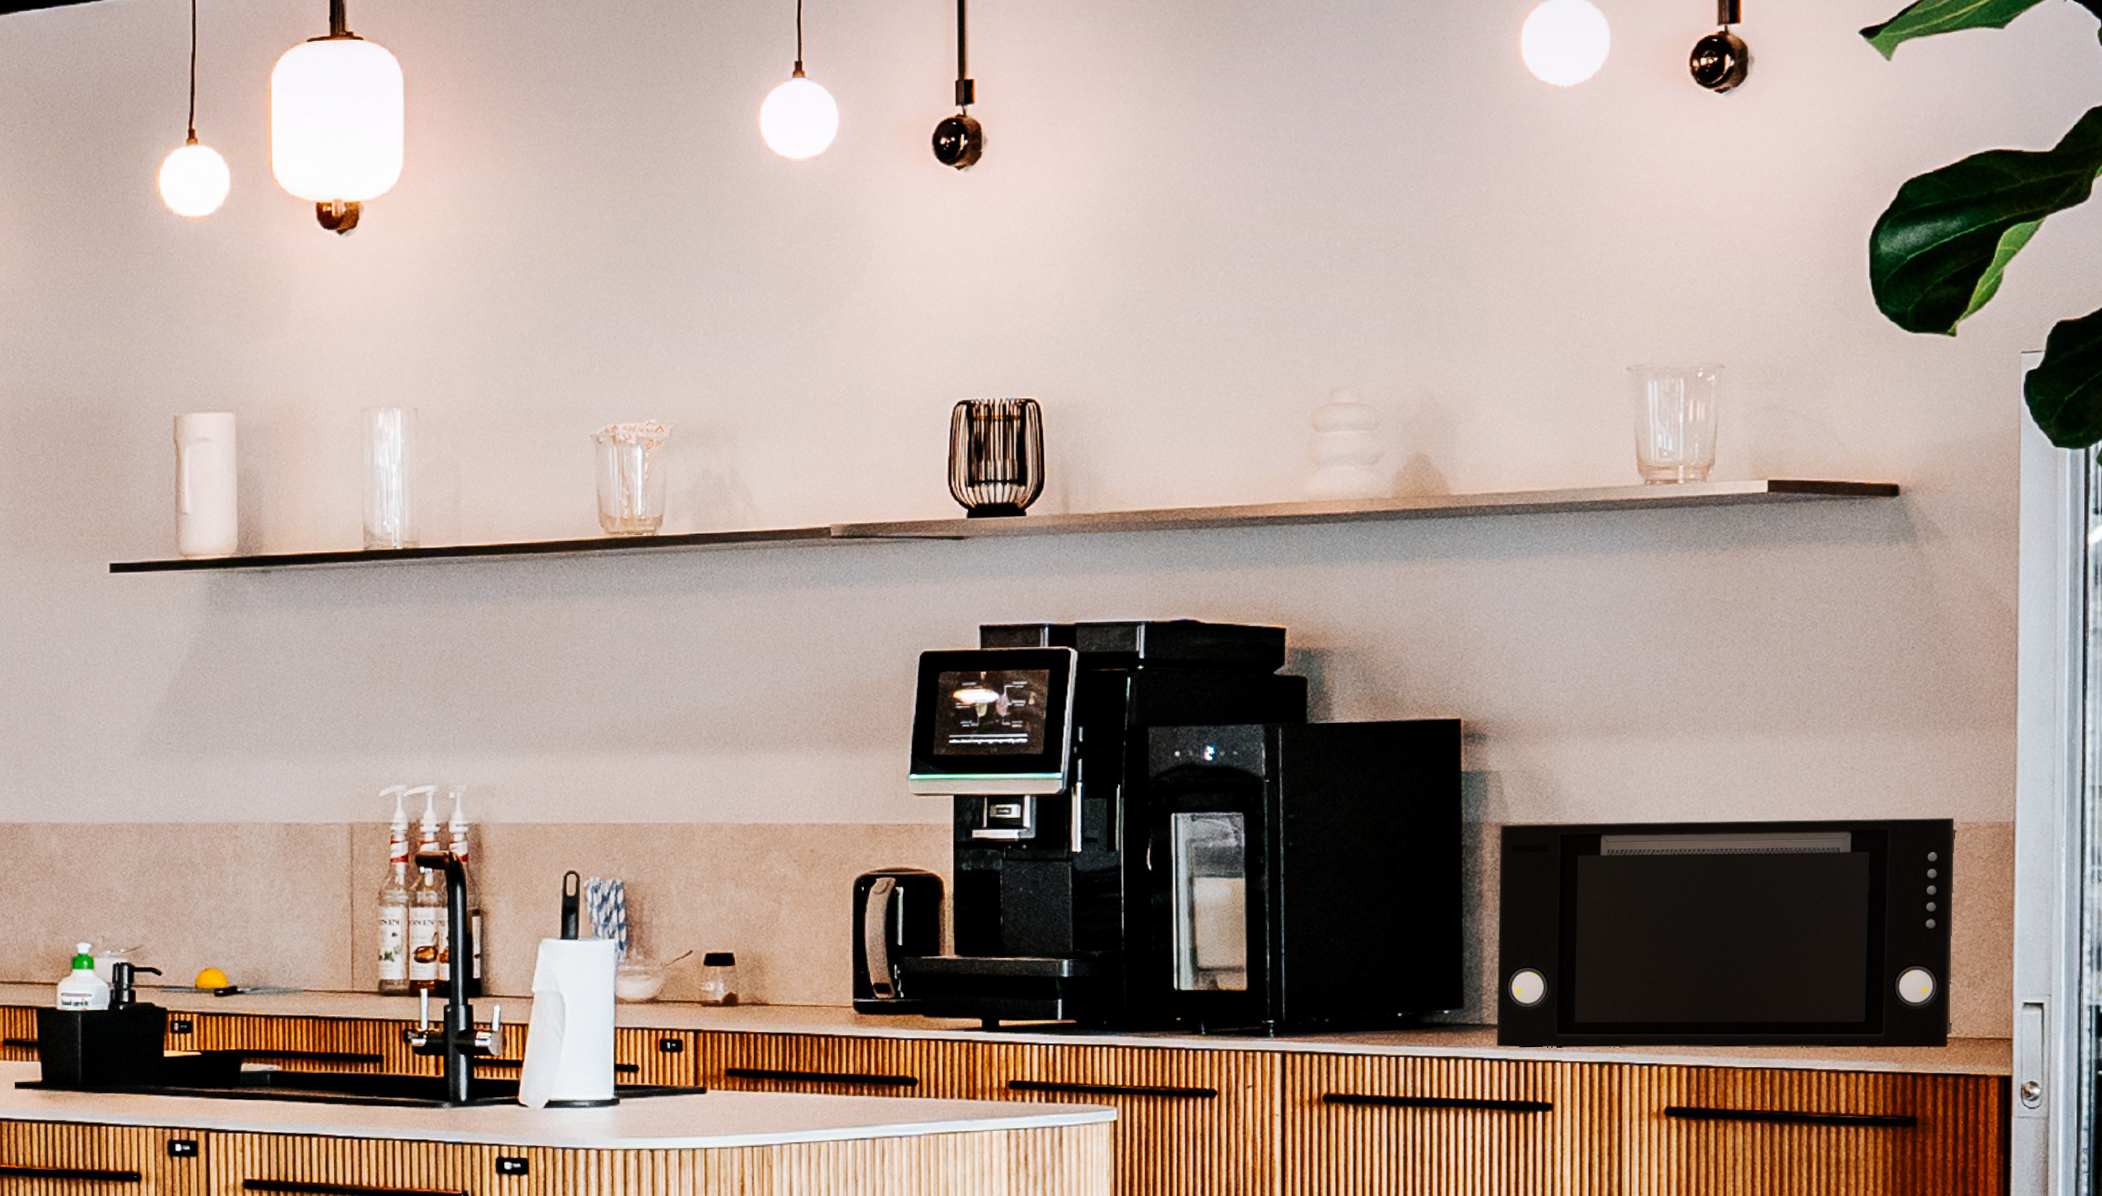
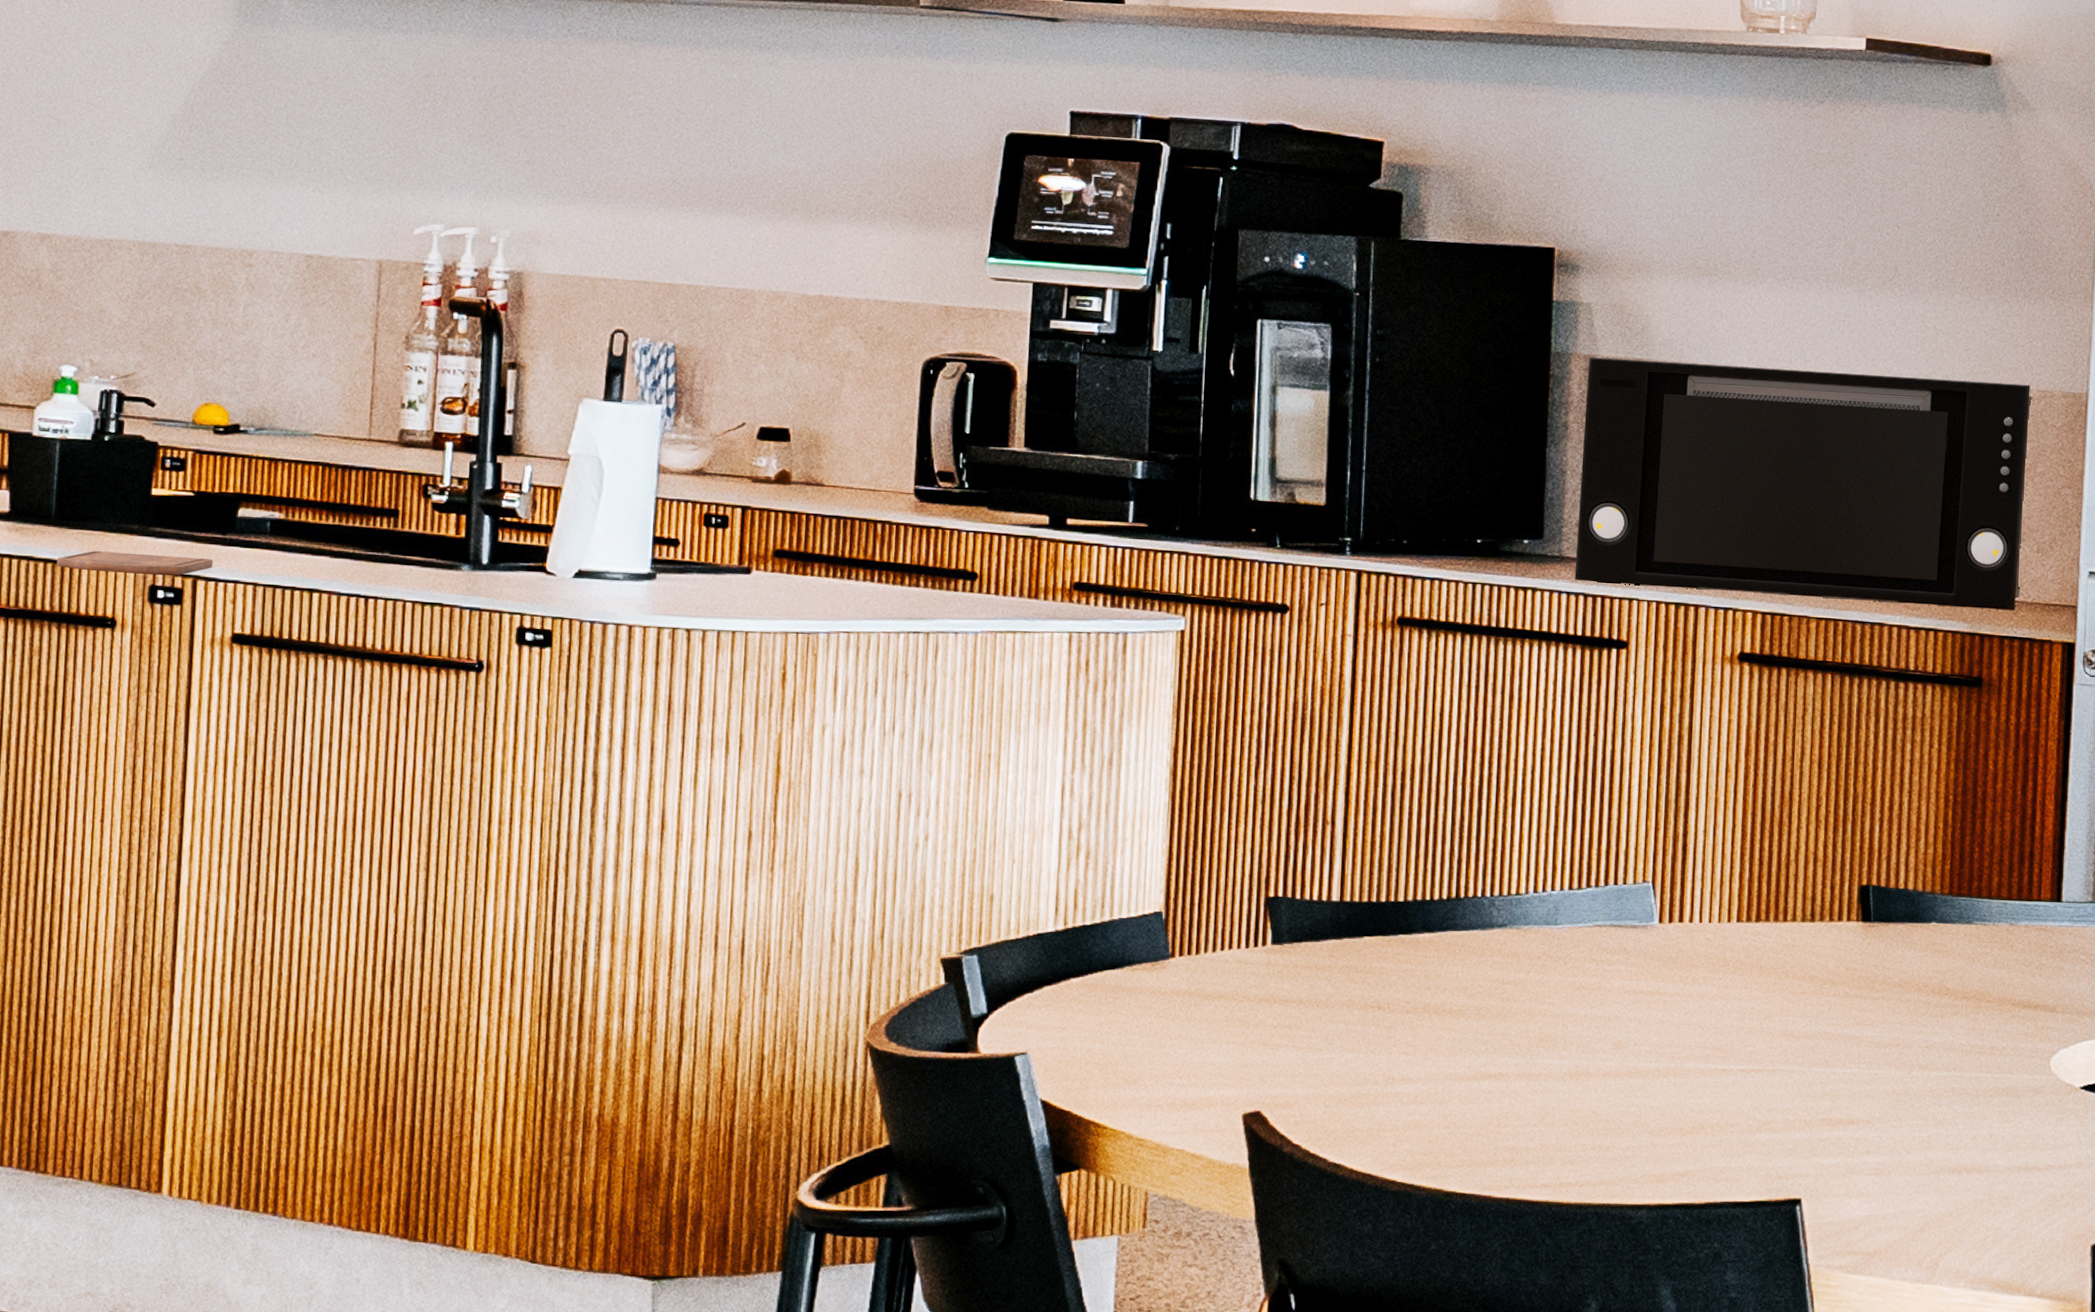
cutting board: none [86,1111,222,1131] -> present [57,551,213,576]

